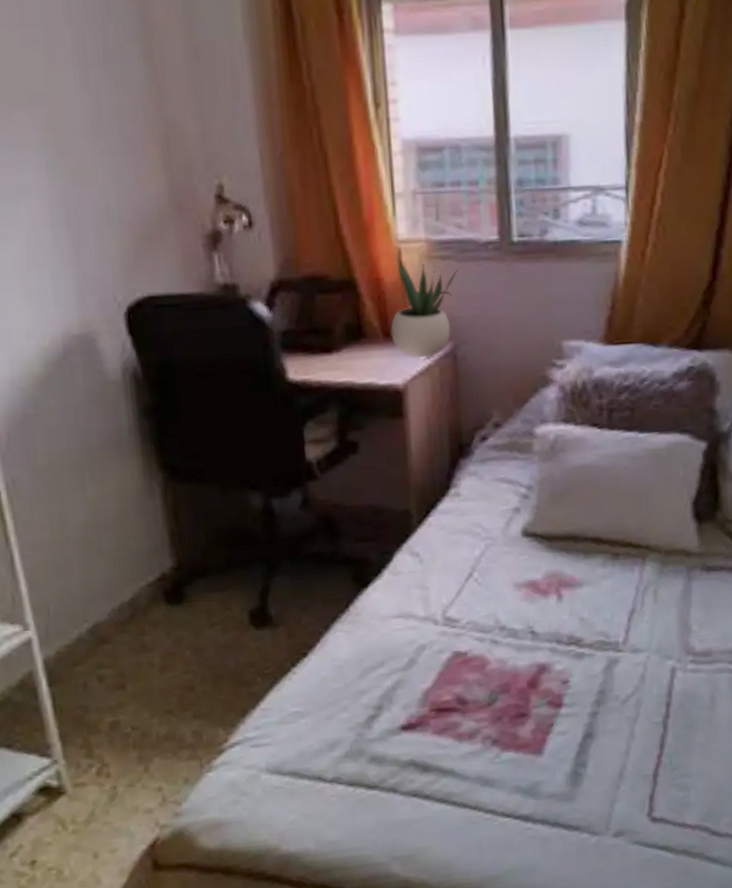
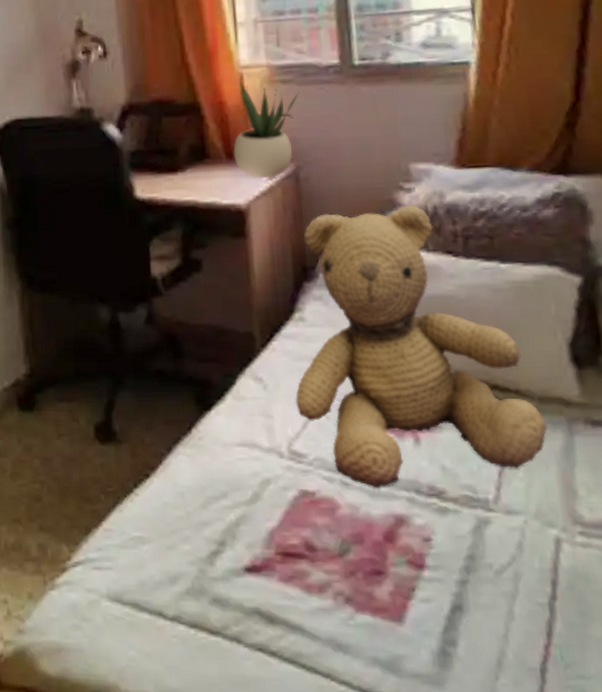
teddy bear: none [449,380,671,643] -> present [295,204,548,489]

